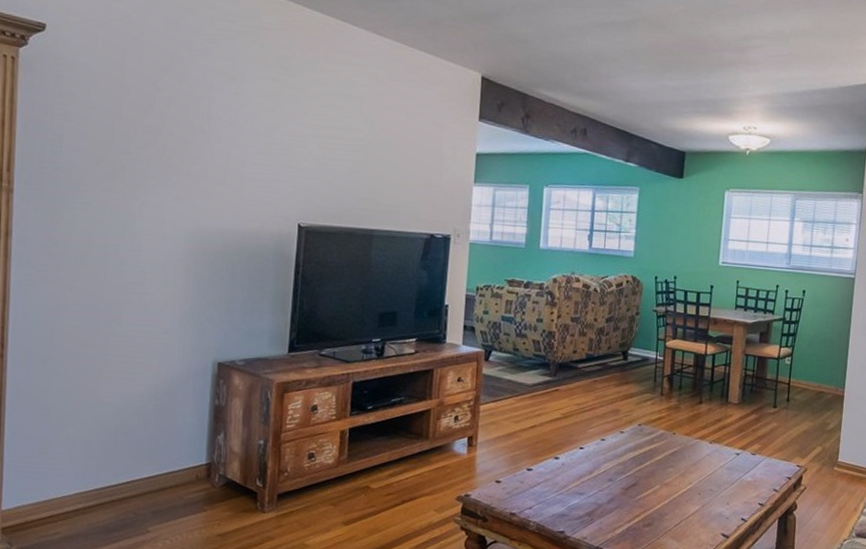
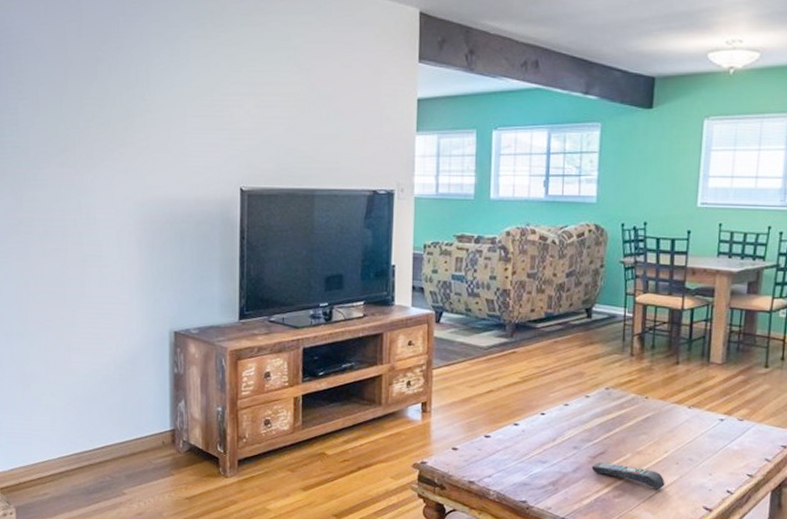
remote control: none [624,493,689,519] -> present [591,462,665,490]

